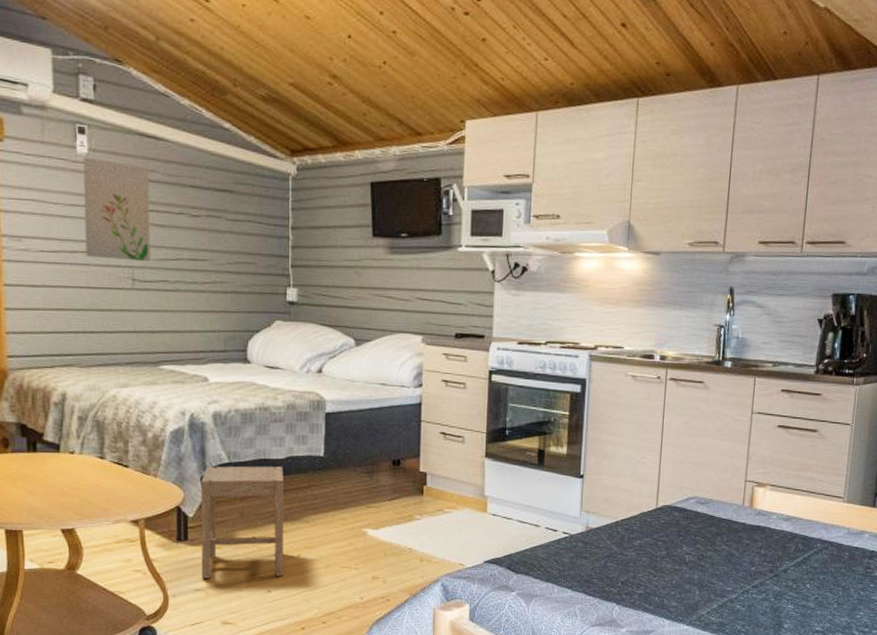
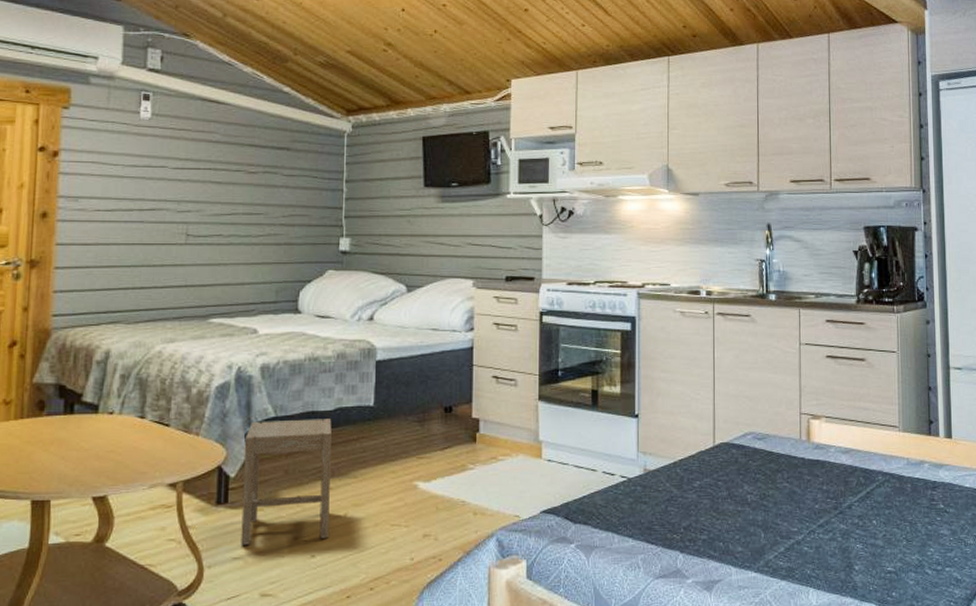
wall art: present [83,157,150,262] -> none [141,121,209,218]

